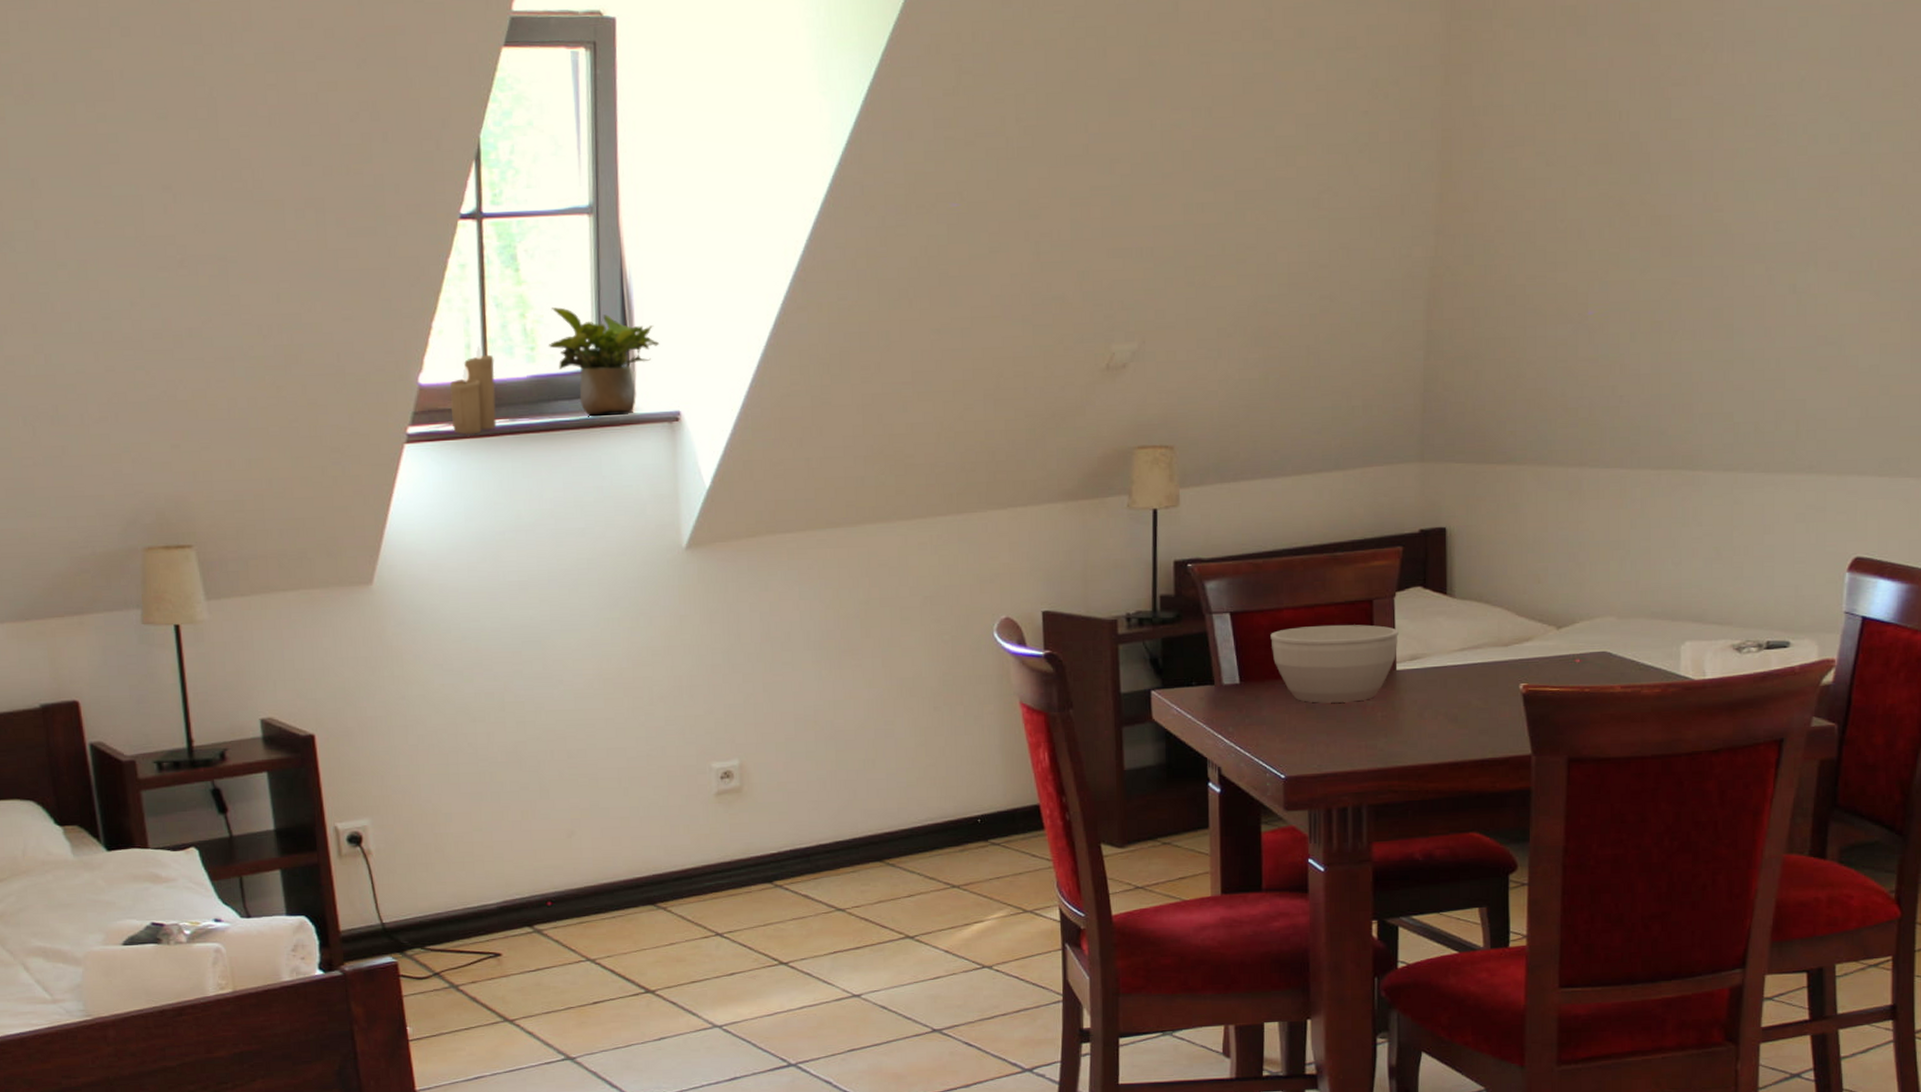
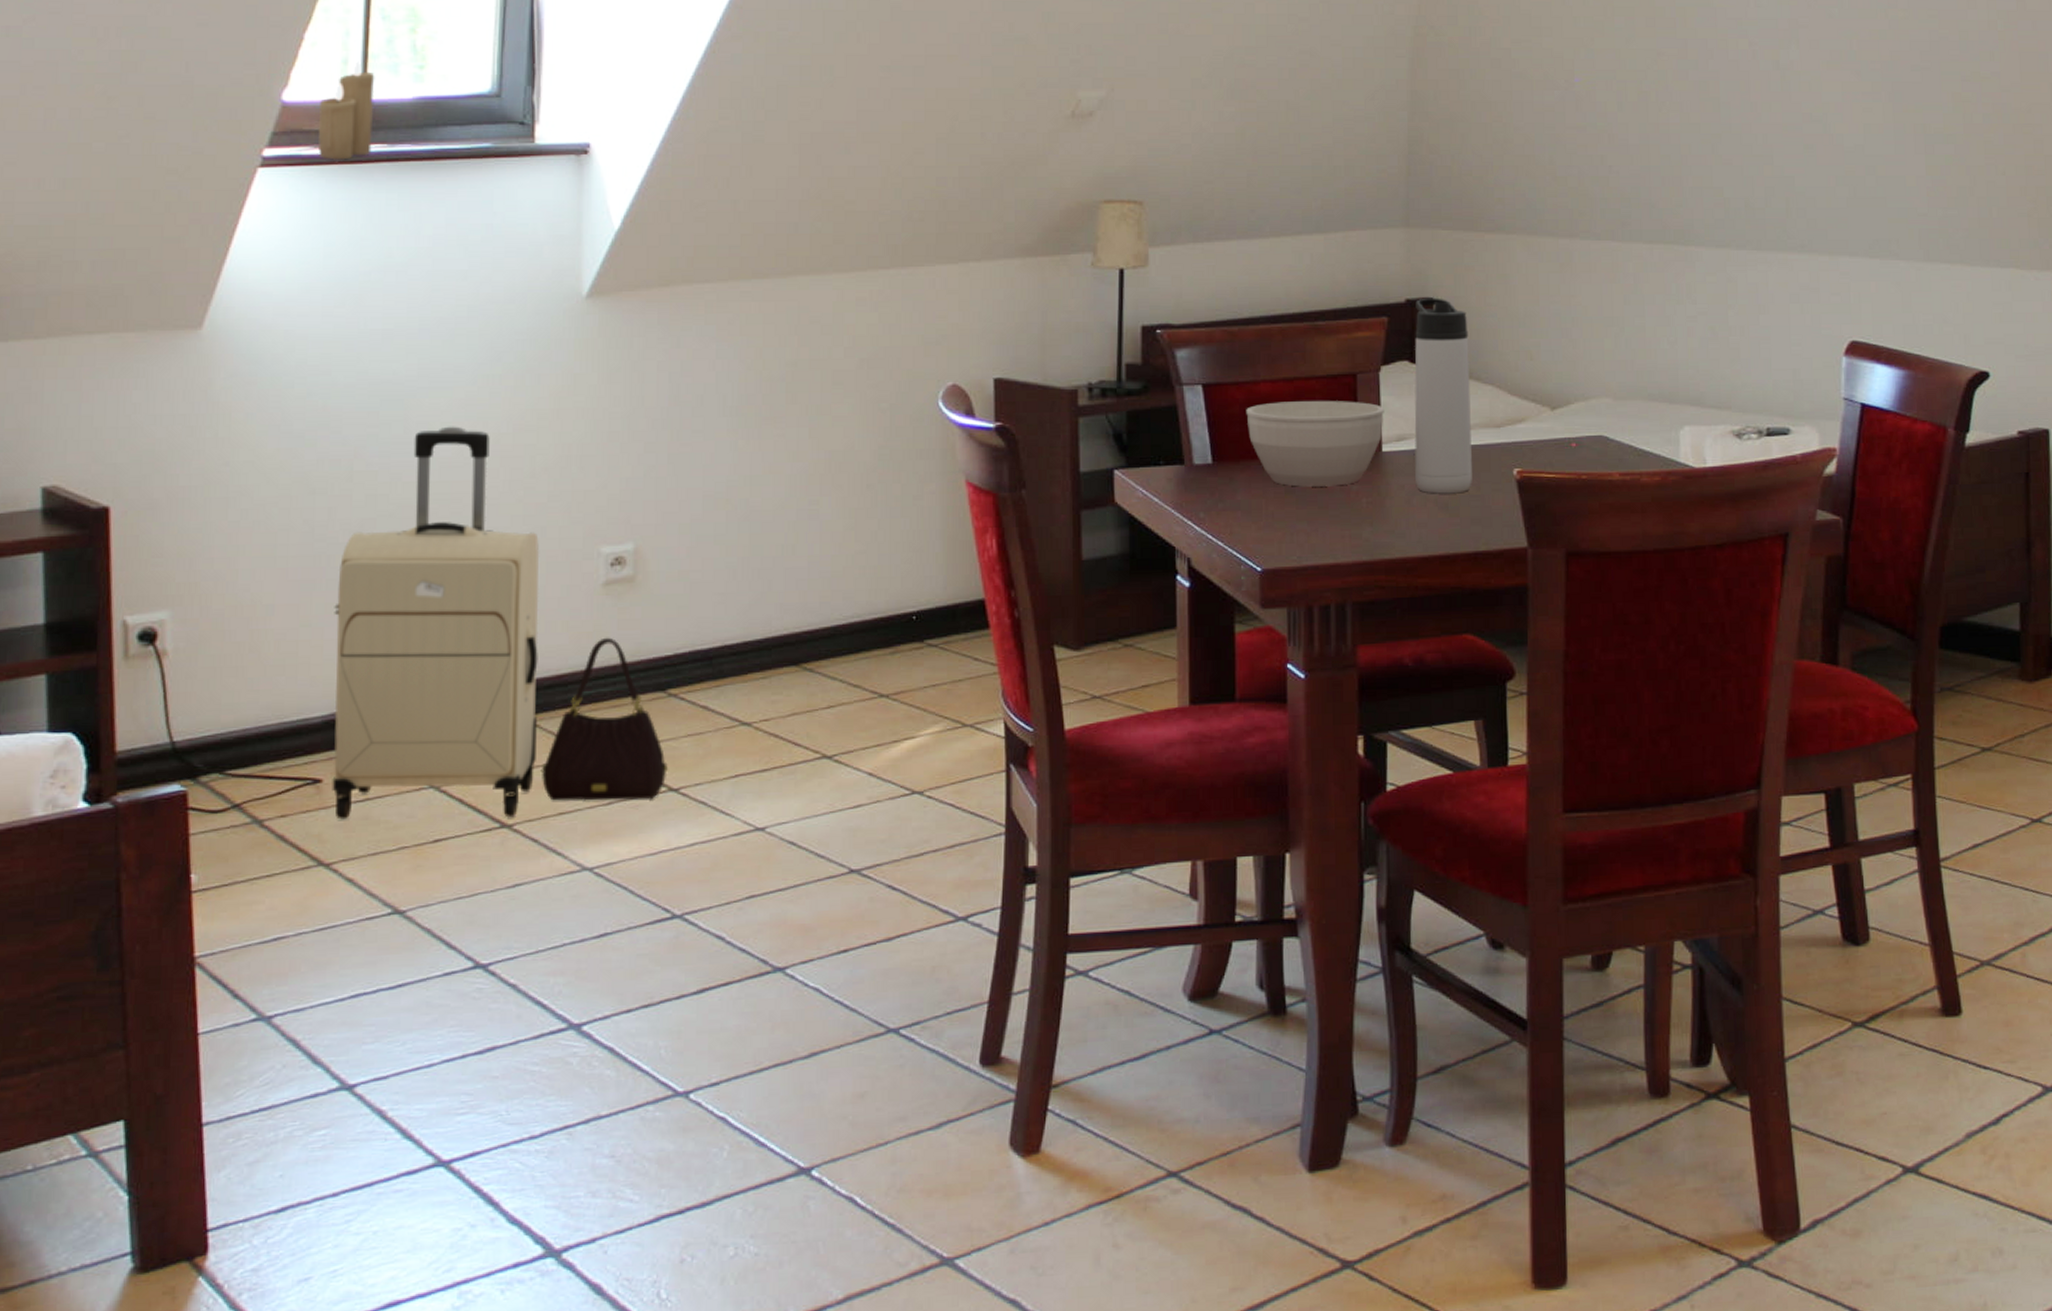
suitcase: none [499,662,670,985] -> present [332,426,540,820]
potted plant: present [548,307,659,417] -> none [440,23,570,146]
handbag: none [674,838,779,972] -> present [540,637,669,801]
thermos bottle: none [1427,527,1481,708] -> present [1414,297,1472,494]

